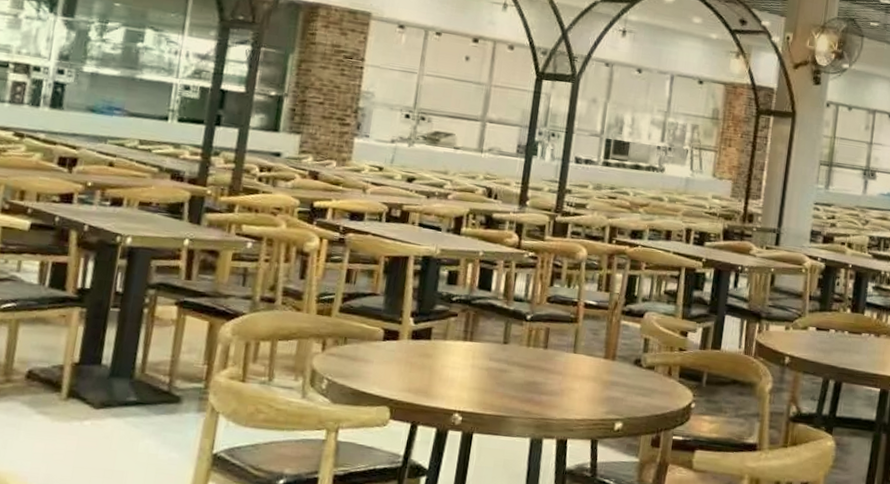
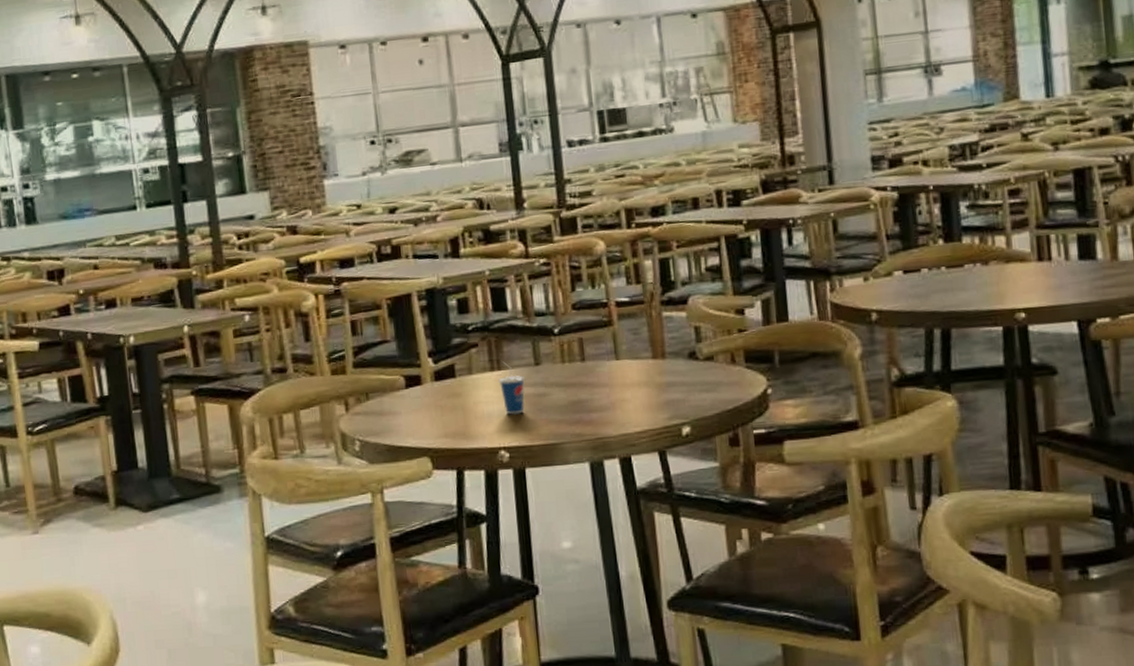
cup: none [467,334,493,384] -> present [498,361,526,415]

